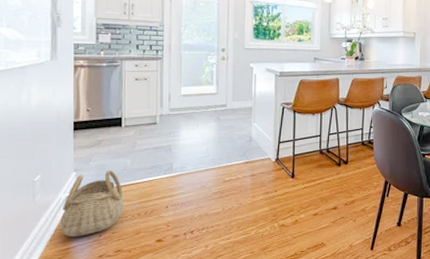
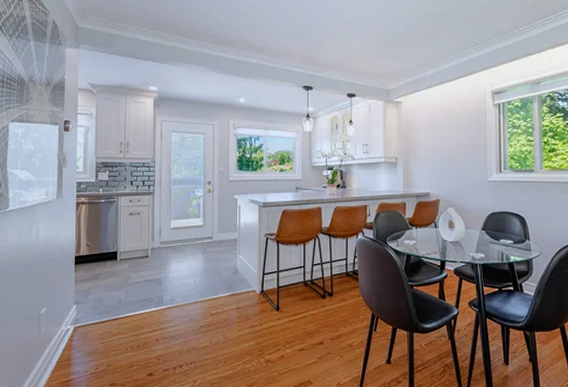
basket: present [60,171,124,237] -> none [61,303,118,369]

